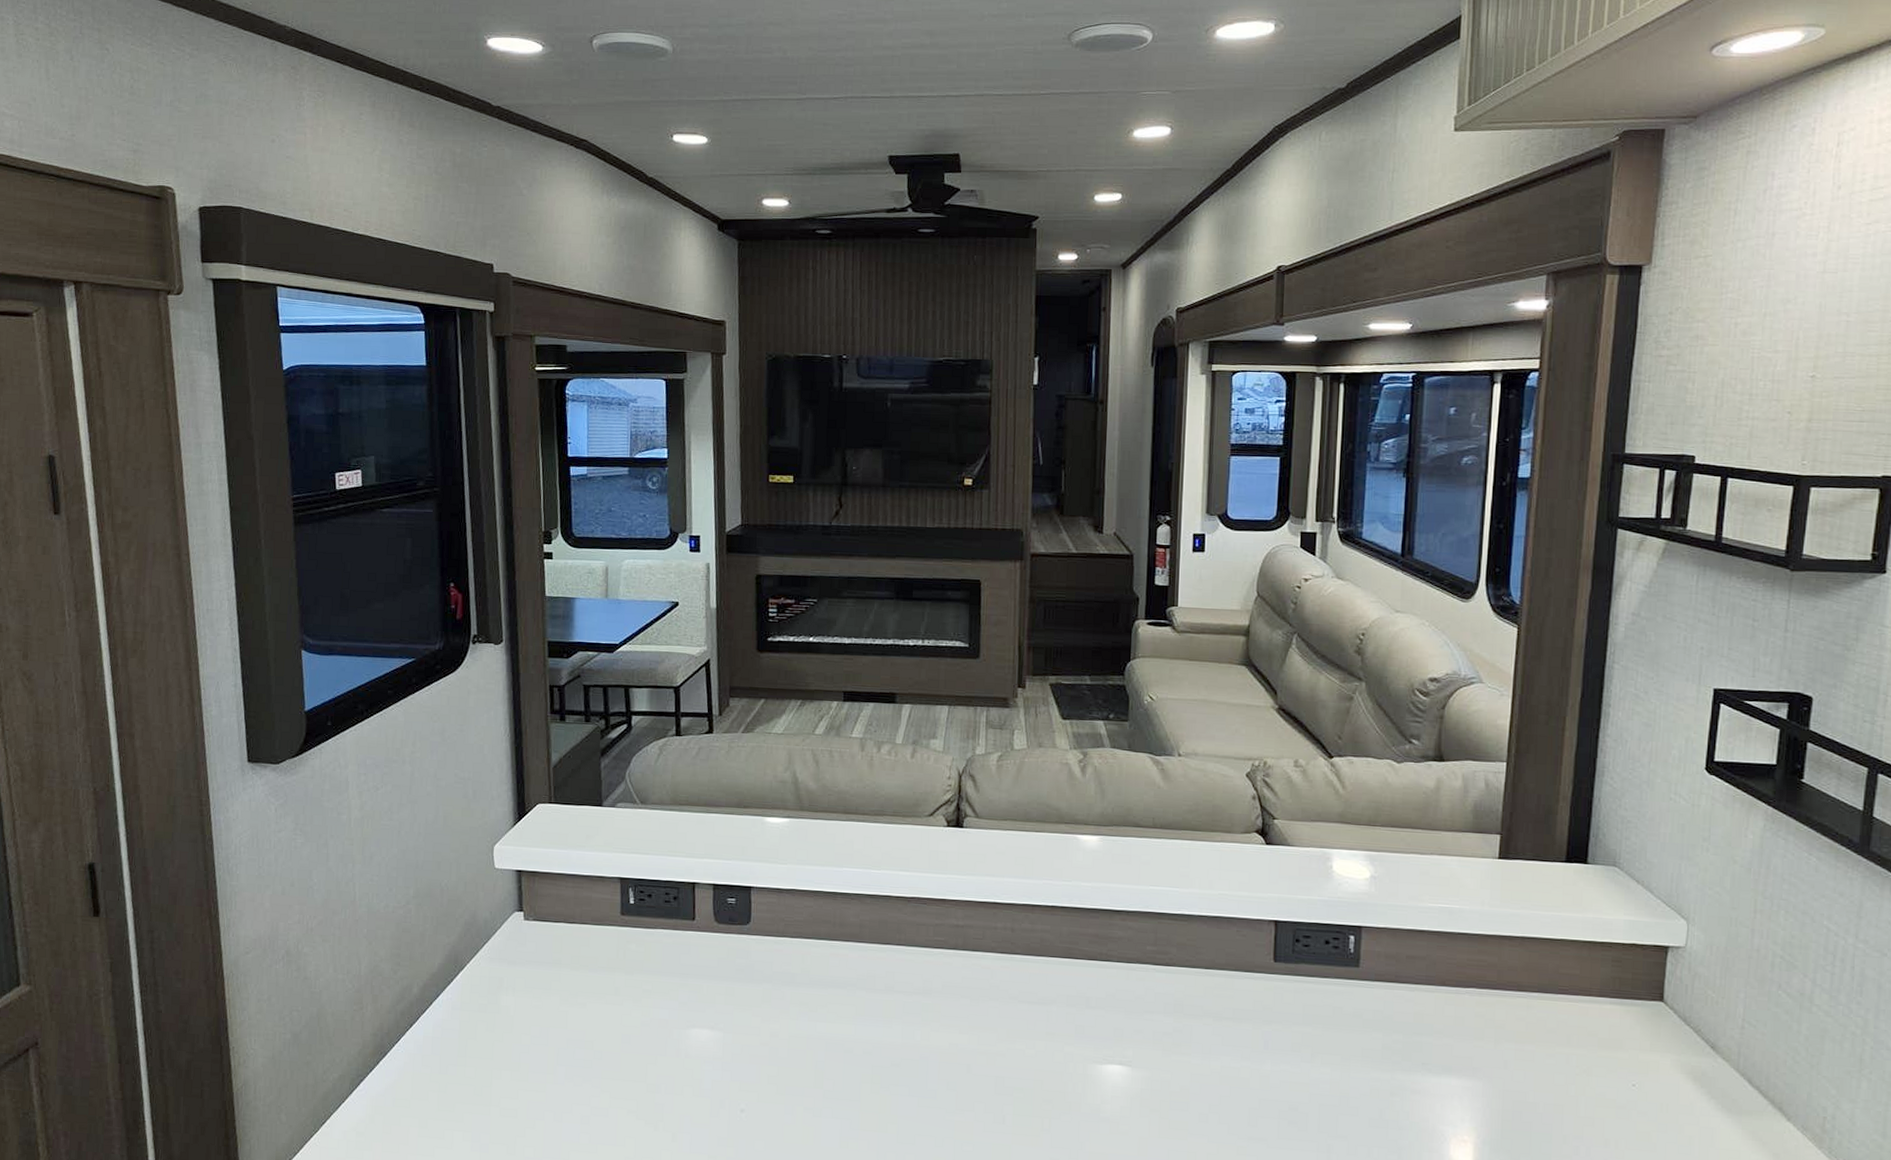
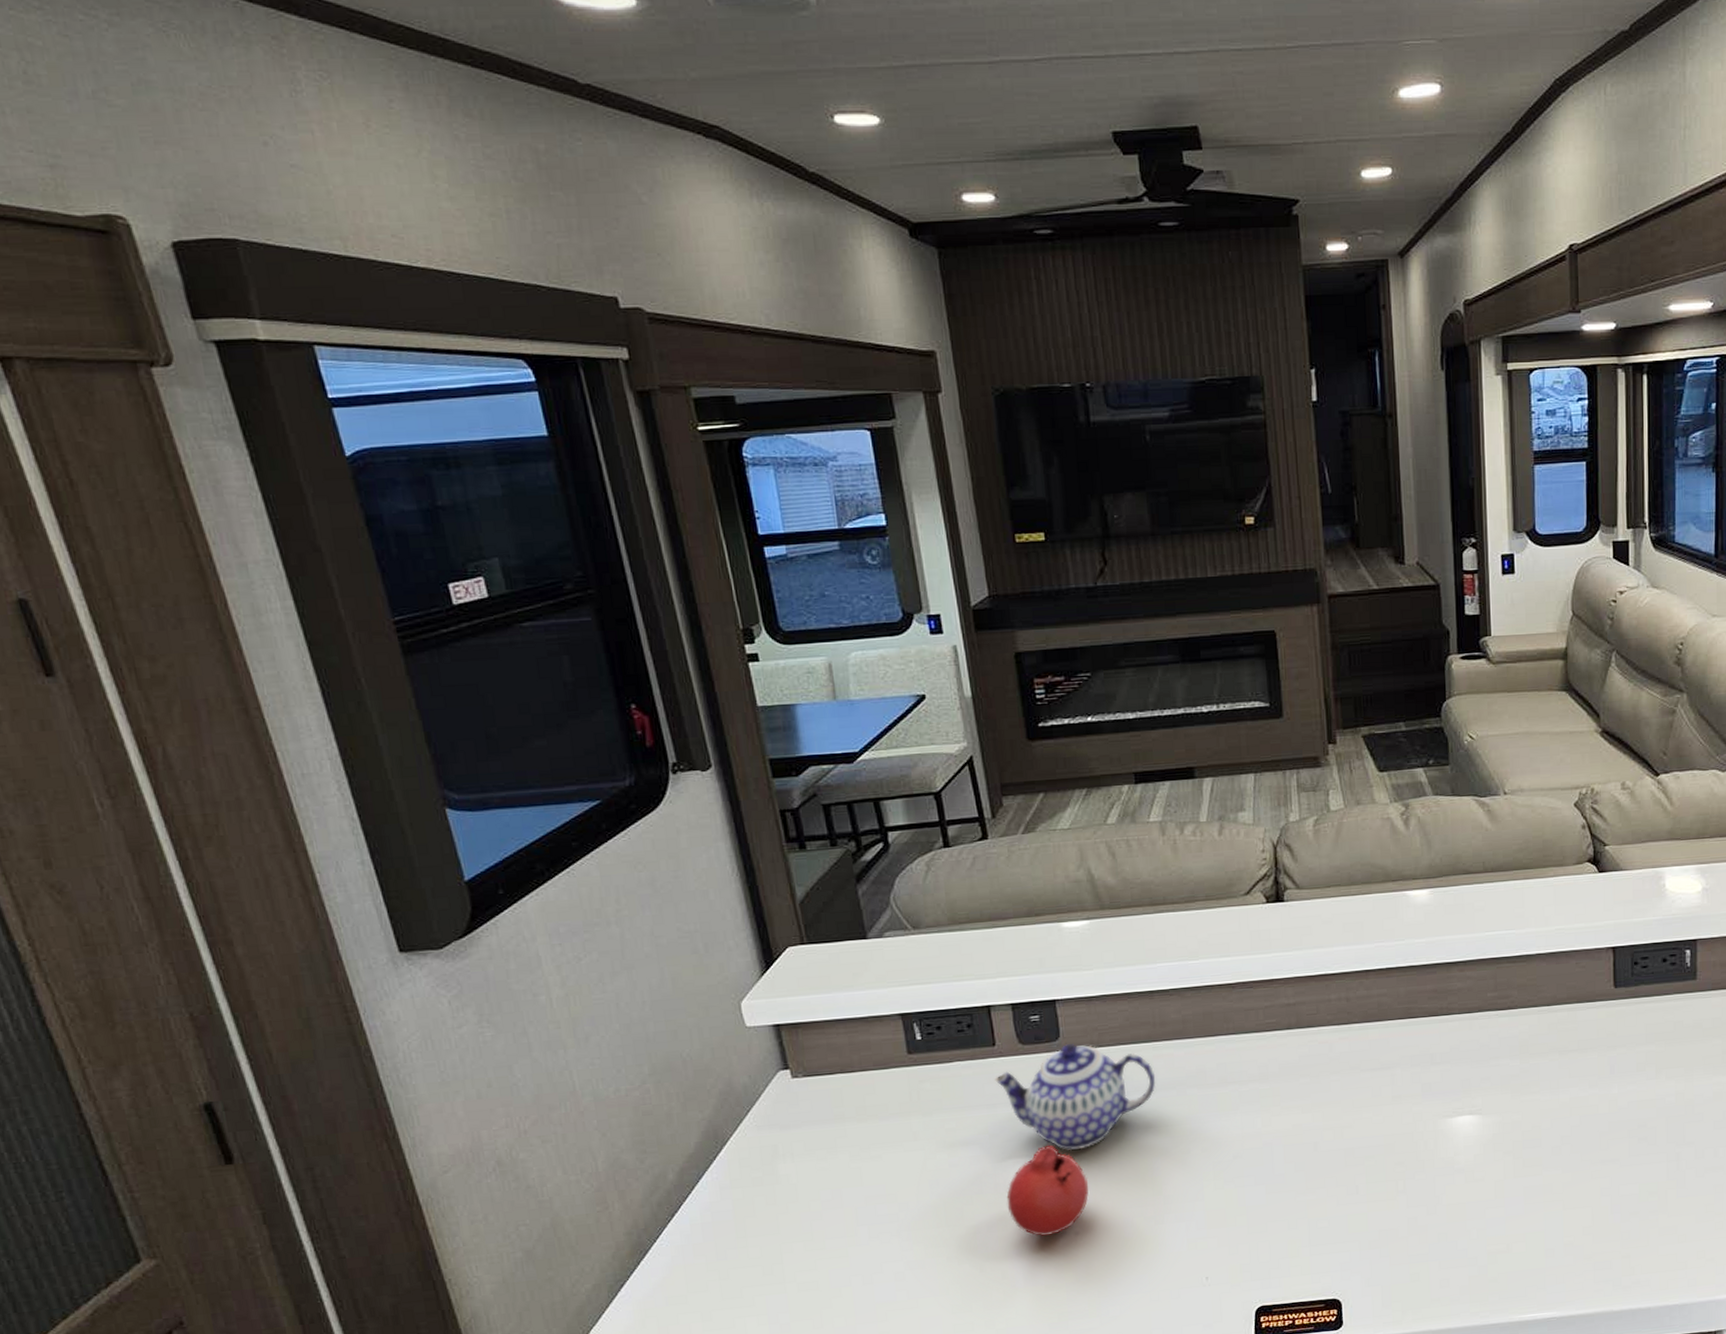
fruit: none [685,1021,759,1108] -> present [1006,1145,1089,1236]
teapot: none [689,929,830,1031] -> present [993,1044,1156,1151]

